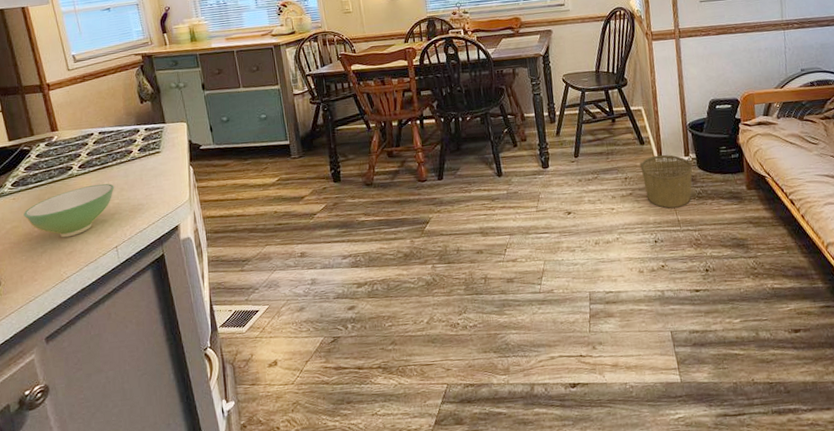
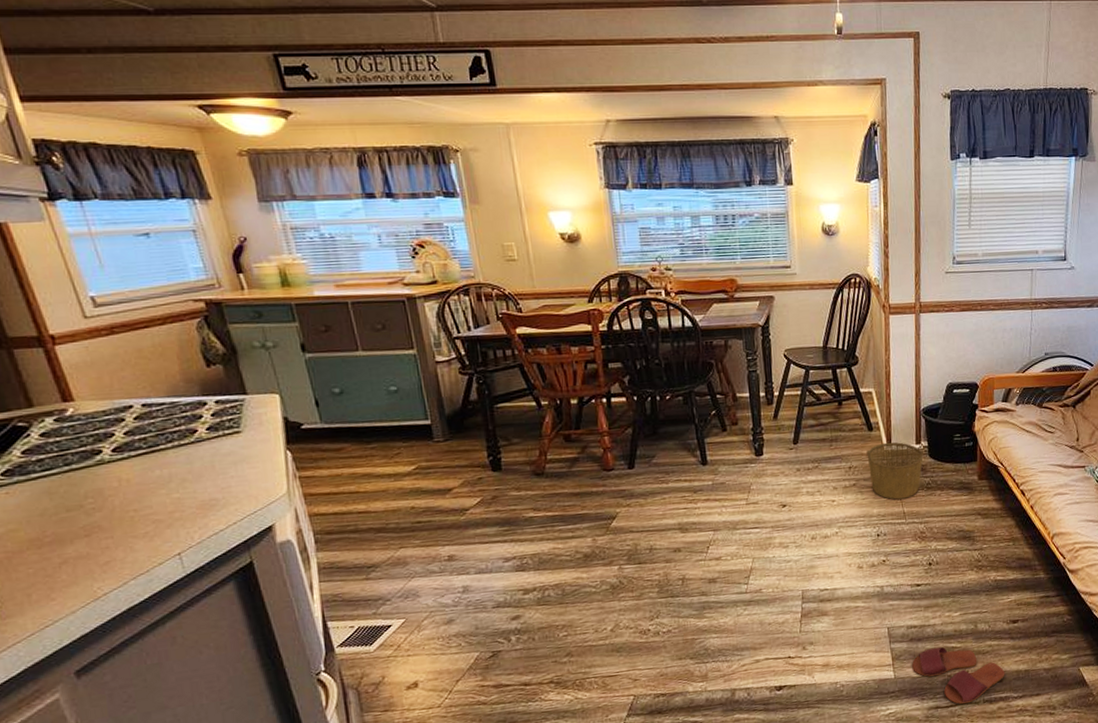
bowl: present [23,183,115,238] -> none [25,472,172,544]
slippers: none [697,353,792,414] -> present [912,647,1005,705]

